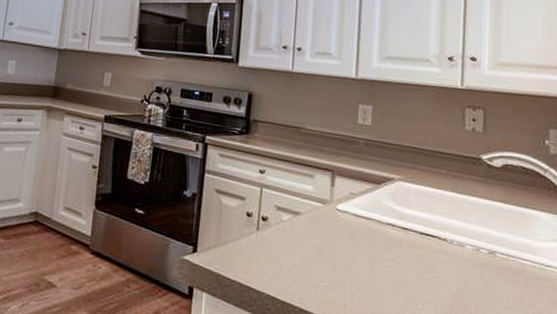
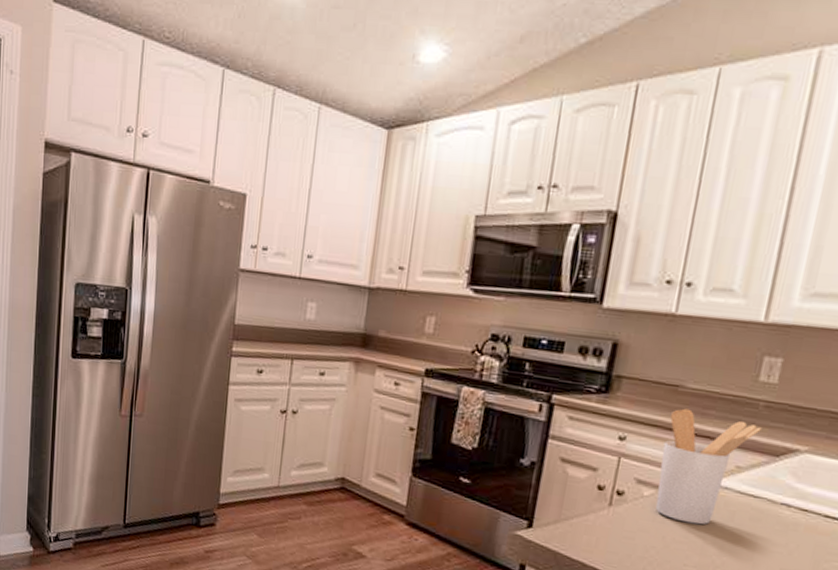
utensil holder: none [293,146,365,245] -> present [655,408,762,525]

